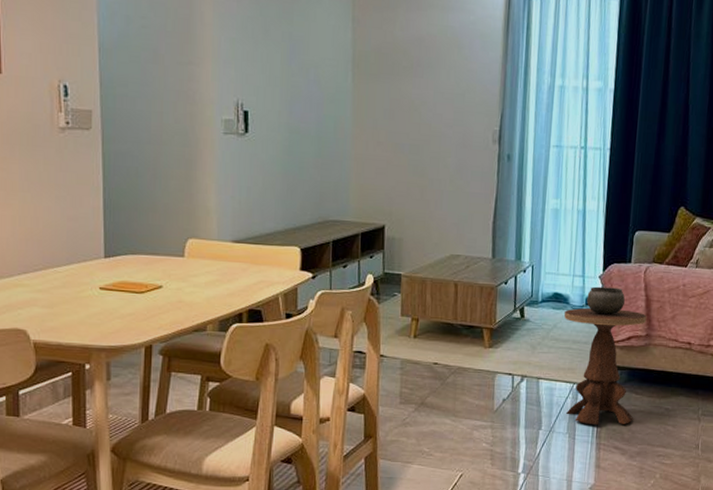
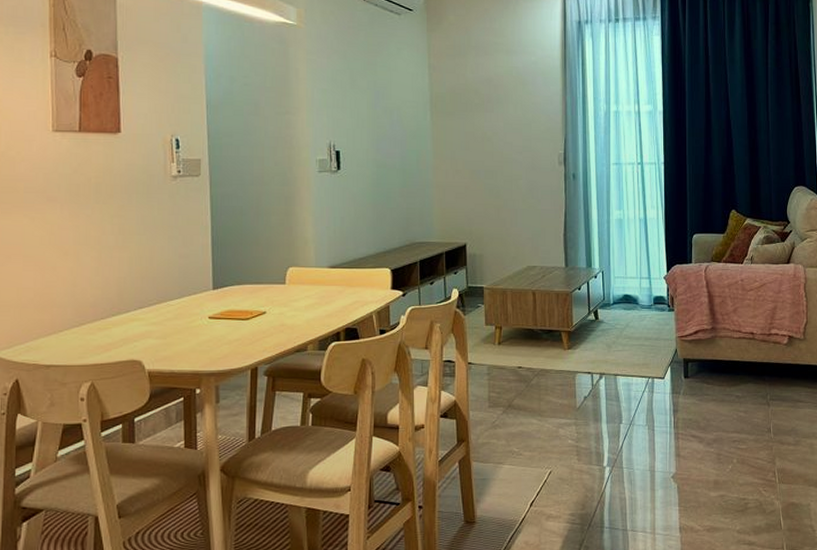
side table: present [564,286,647,426] -> none [635,286,711,416]

